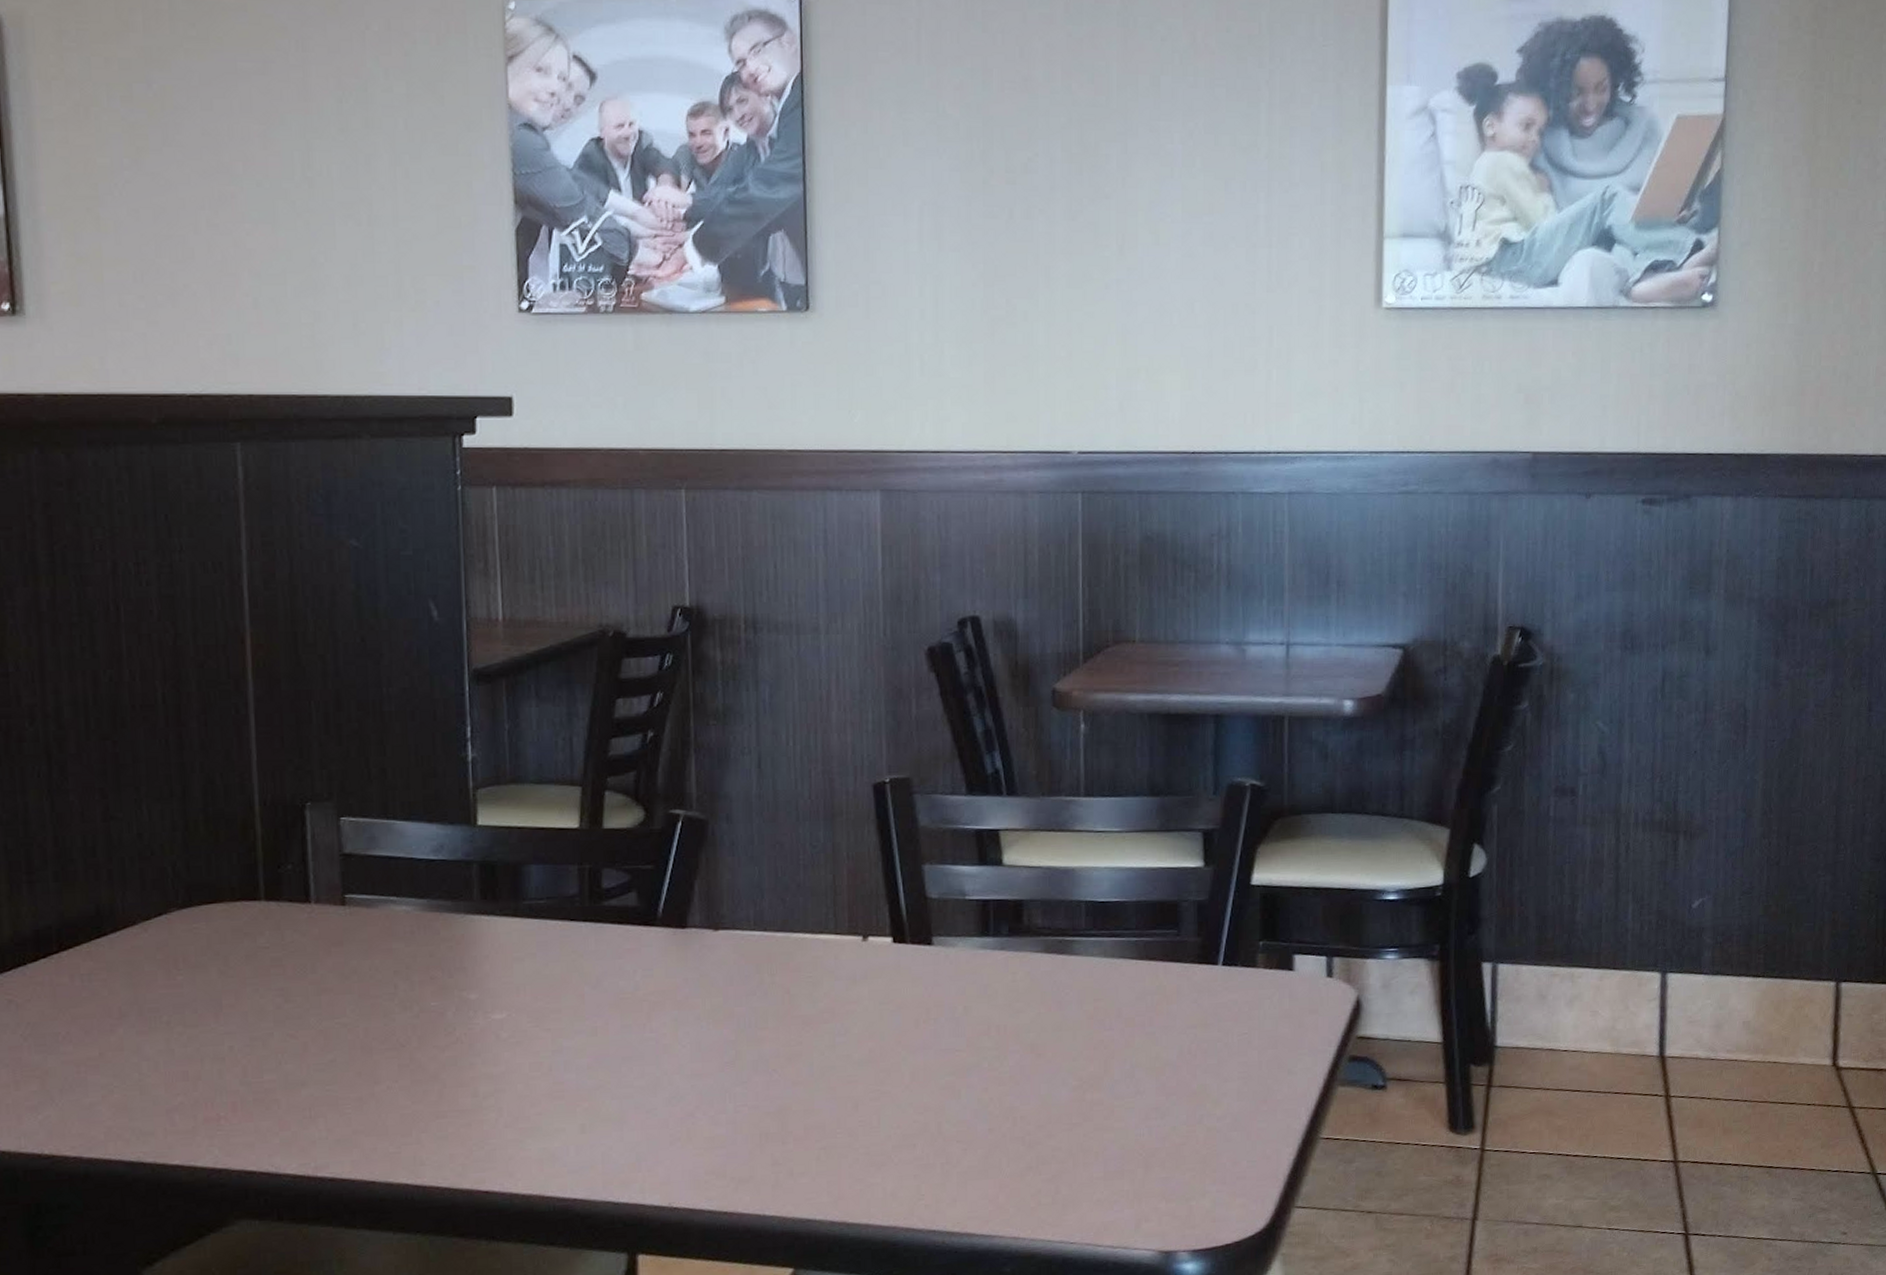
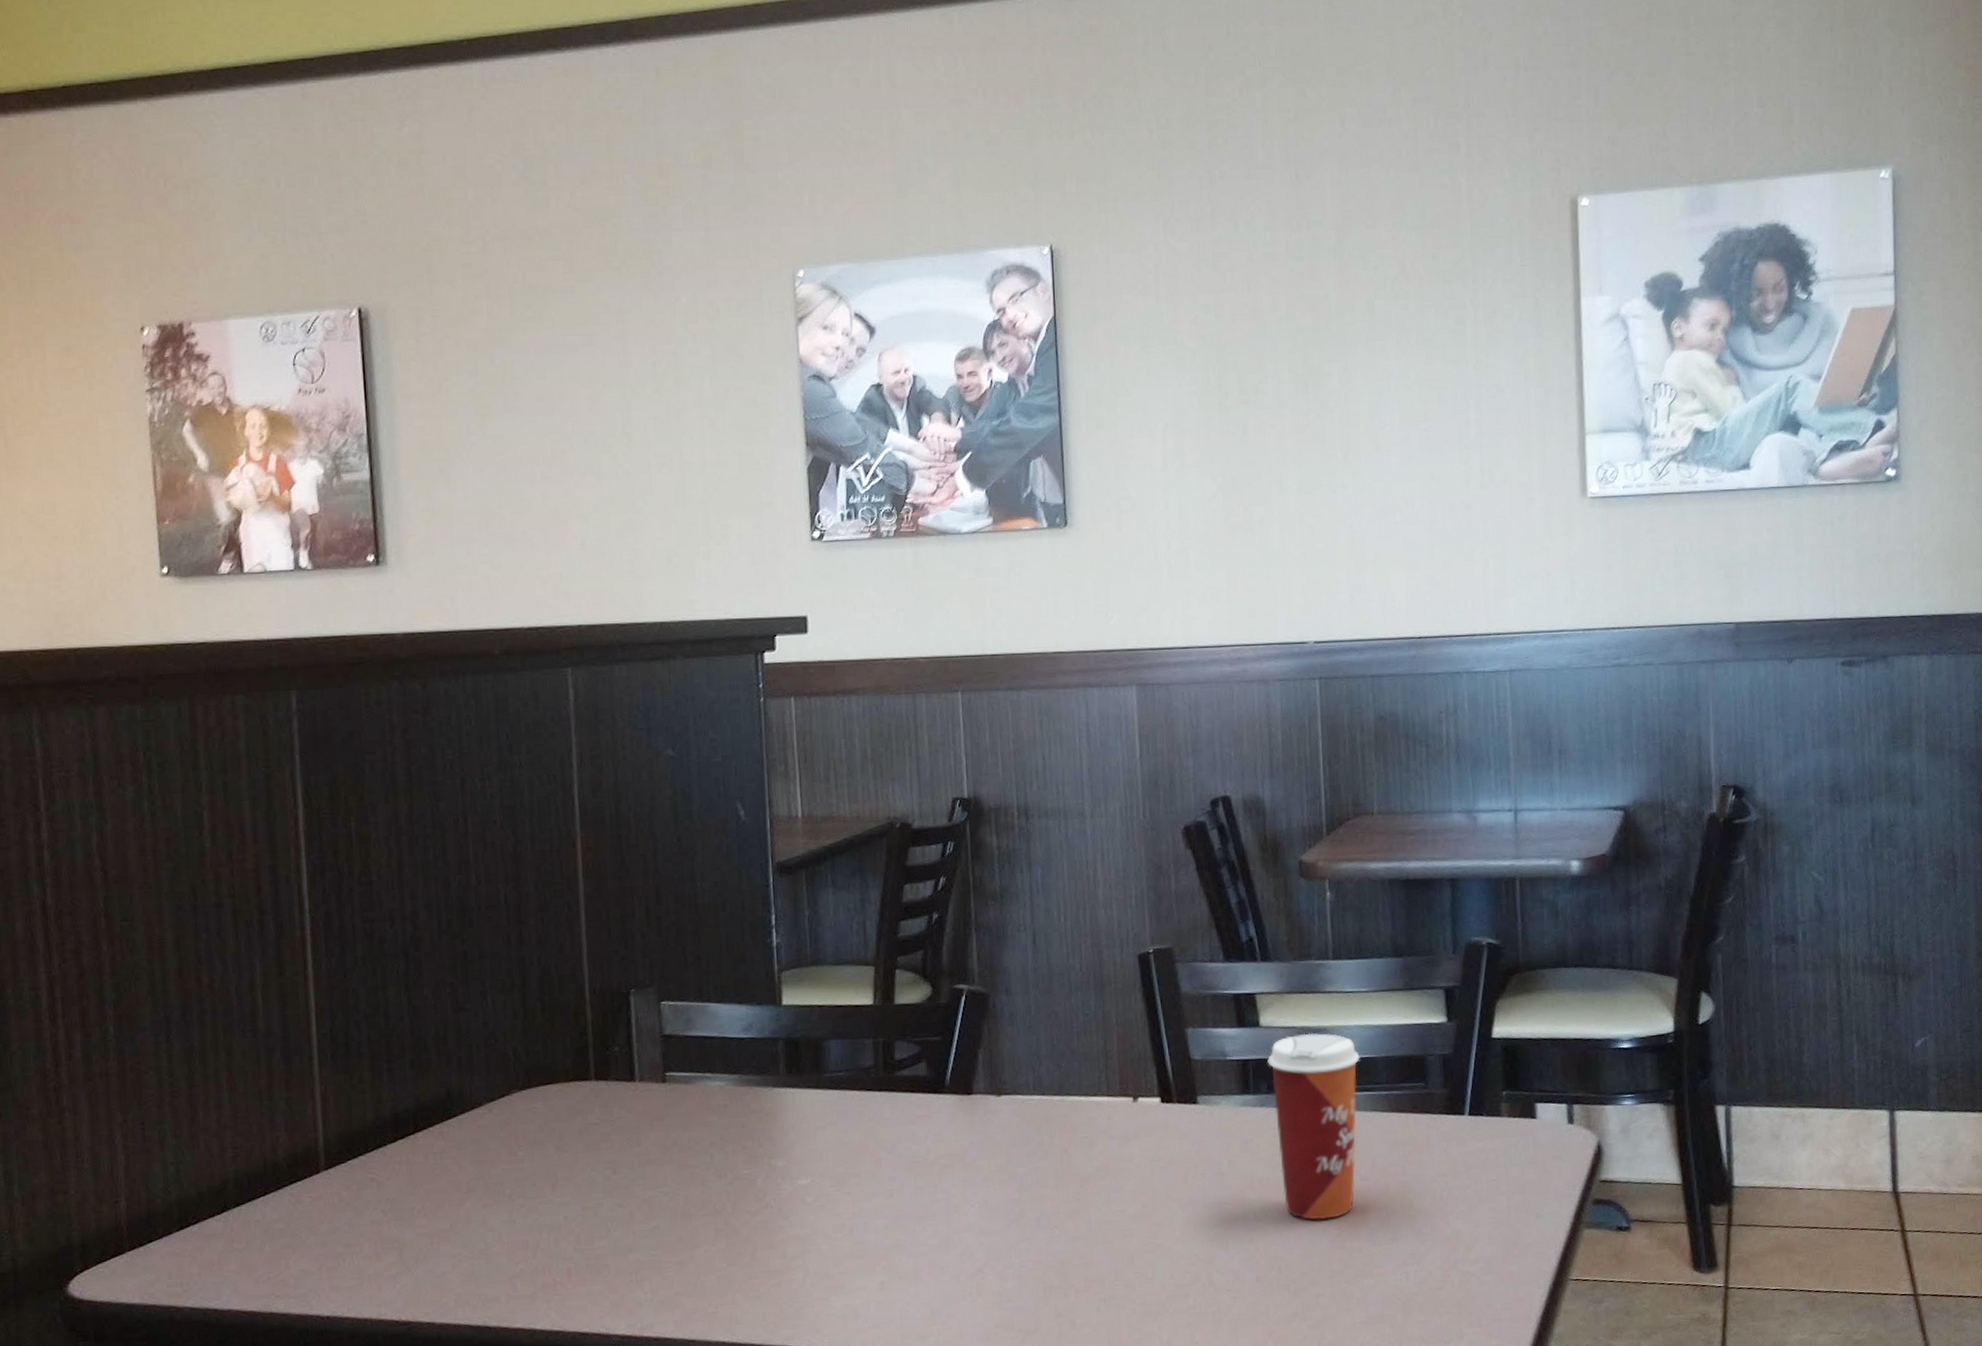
paper cup: none [1010,873,1109,1070] -> present [1267,1033,1360,1220]

